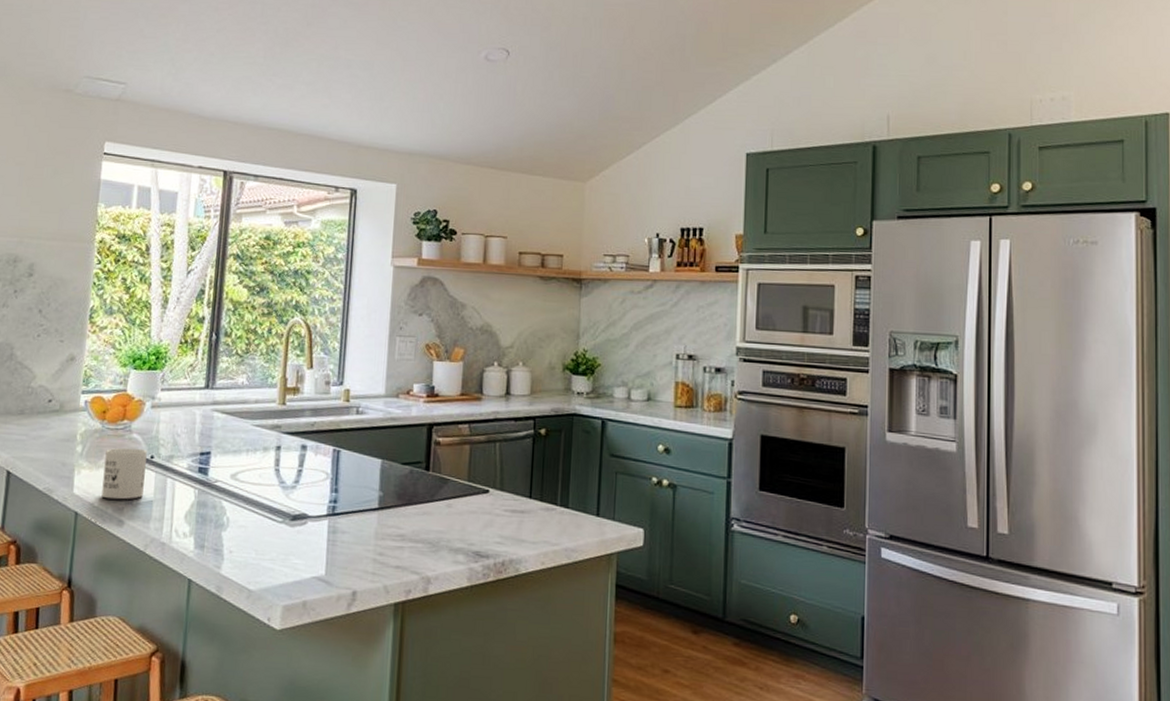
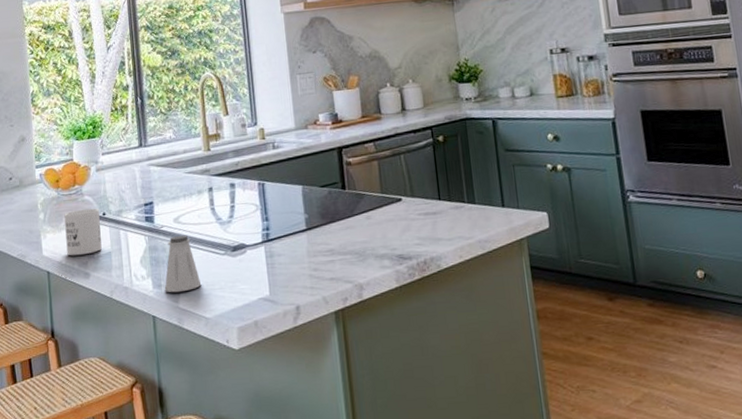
saltshaker: none [207,493,250,558] -> present [164,235,202,293]

